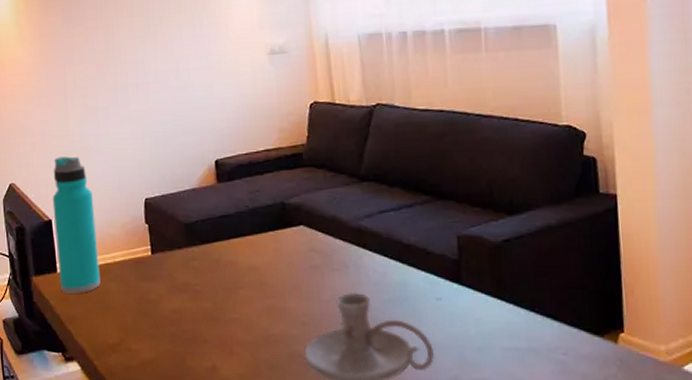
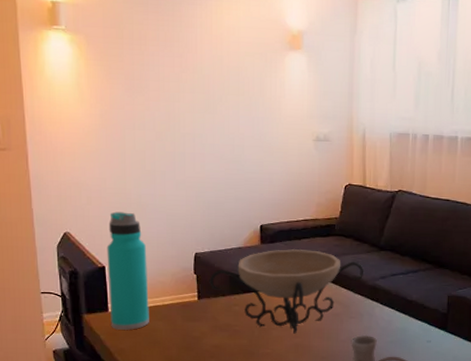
decorative bowl: none [162,186,345,293] -> present [209,249,364,334]

